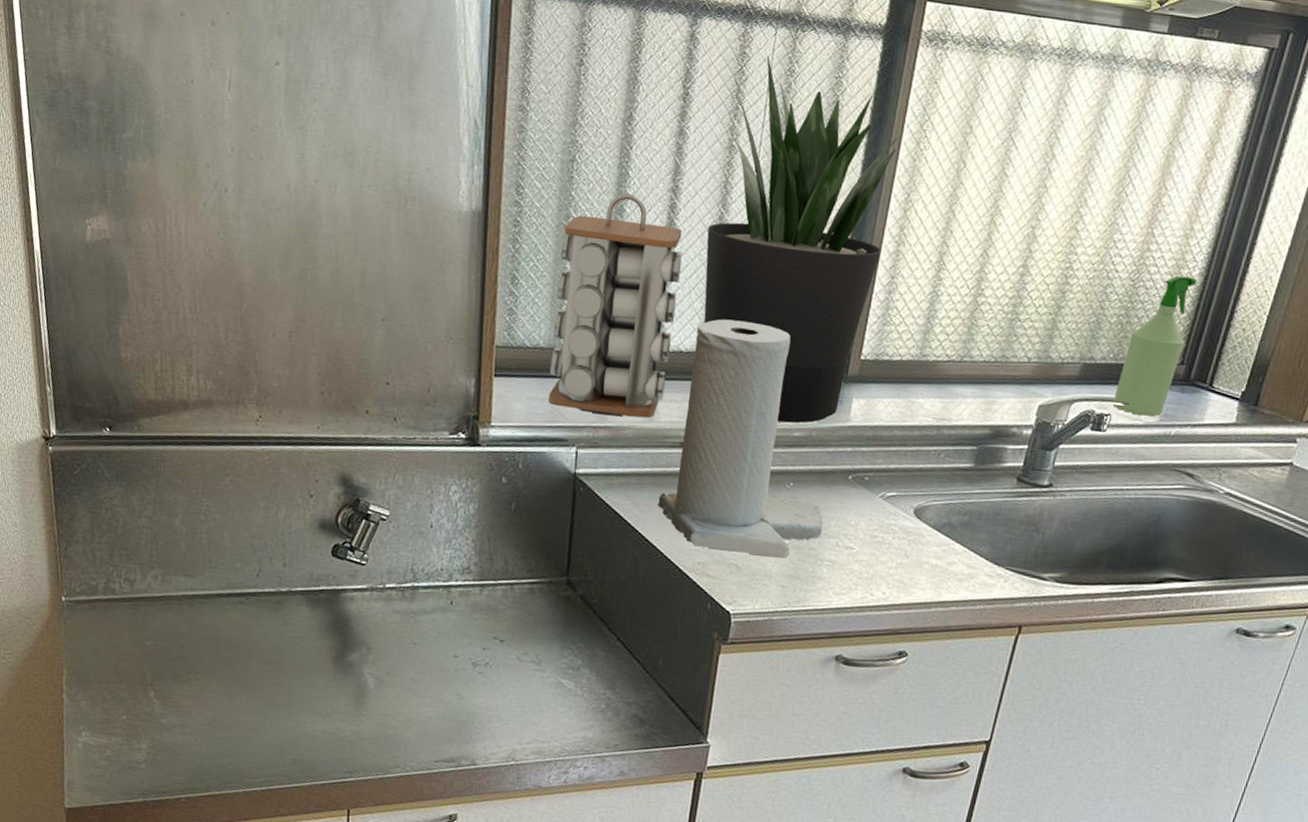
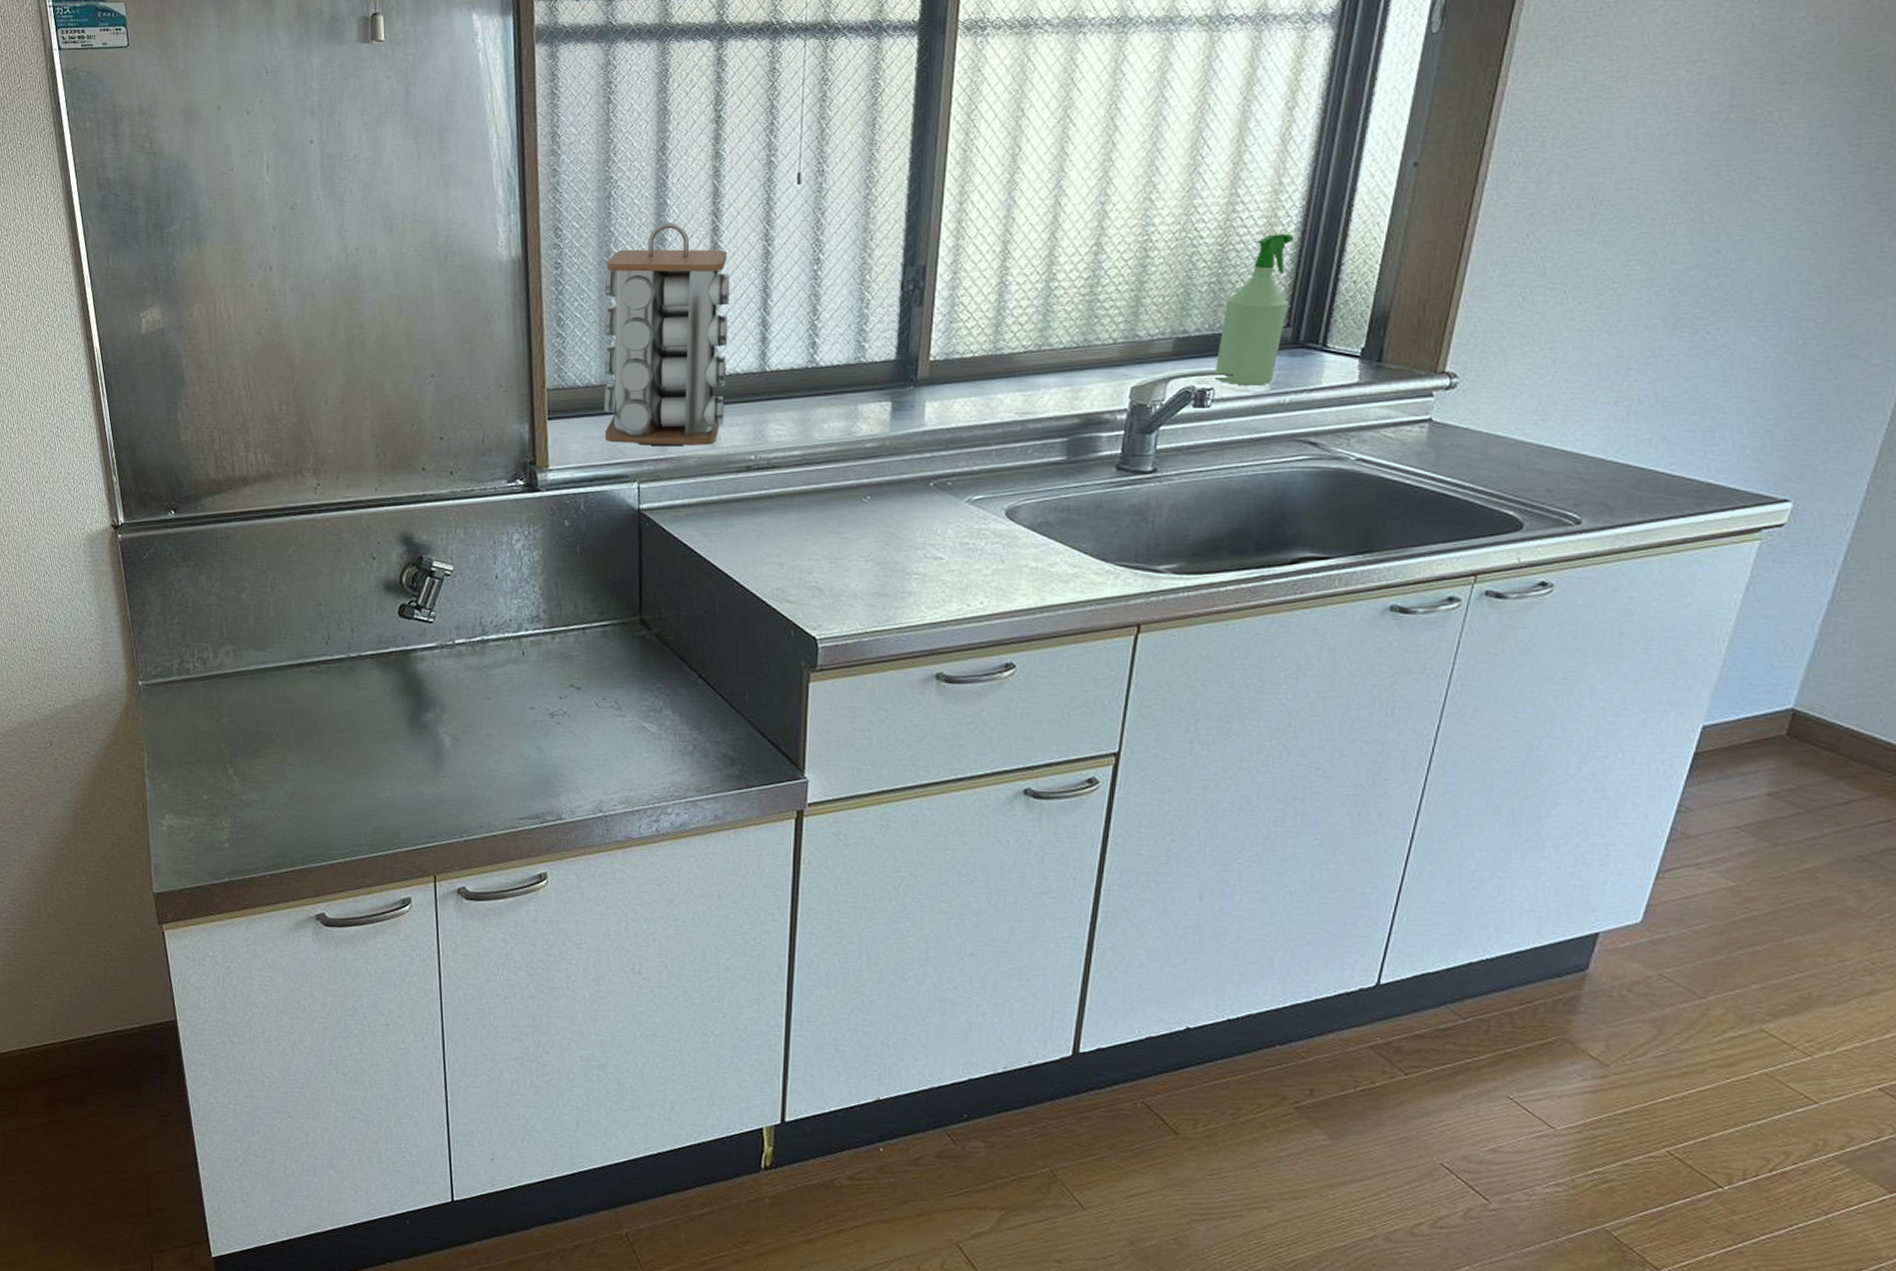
paper towel: present [657,319,823,559] -> none [727,335,907,576]
planter: present [704,57,904,423] -> none [754,69,951,434]

